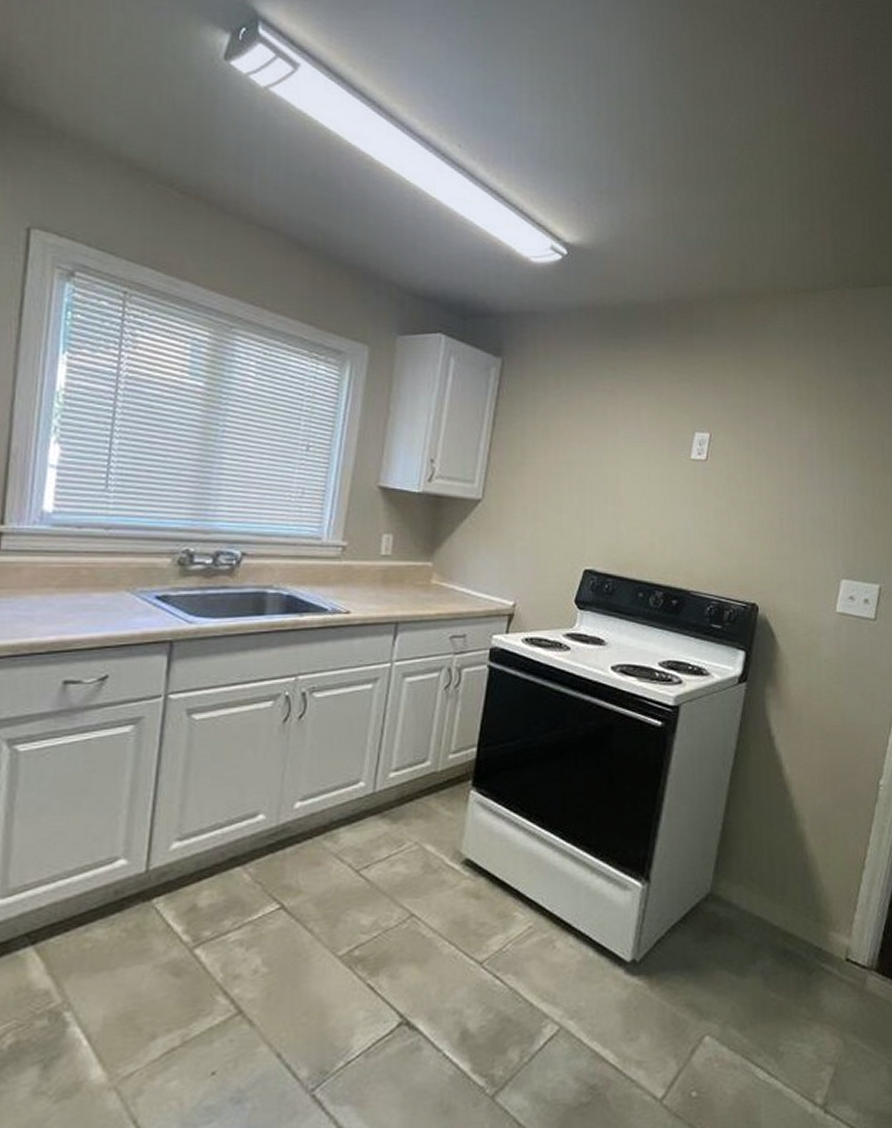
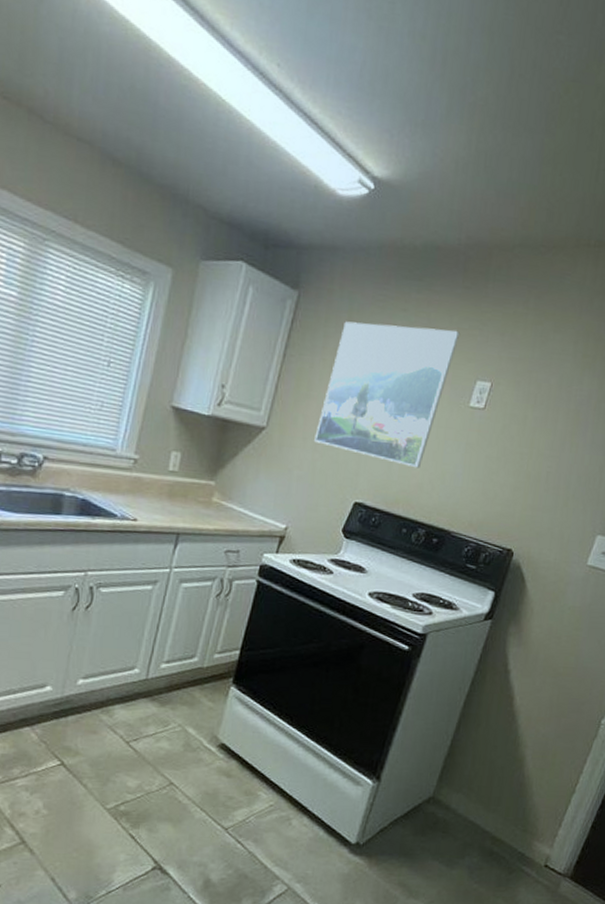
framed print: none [534,384,671,528] -> present [314,321,460,469]

